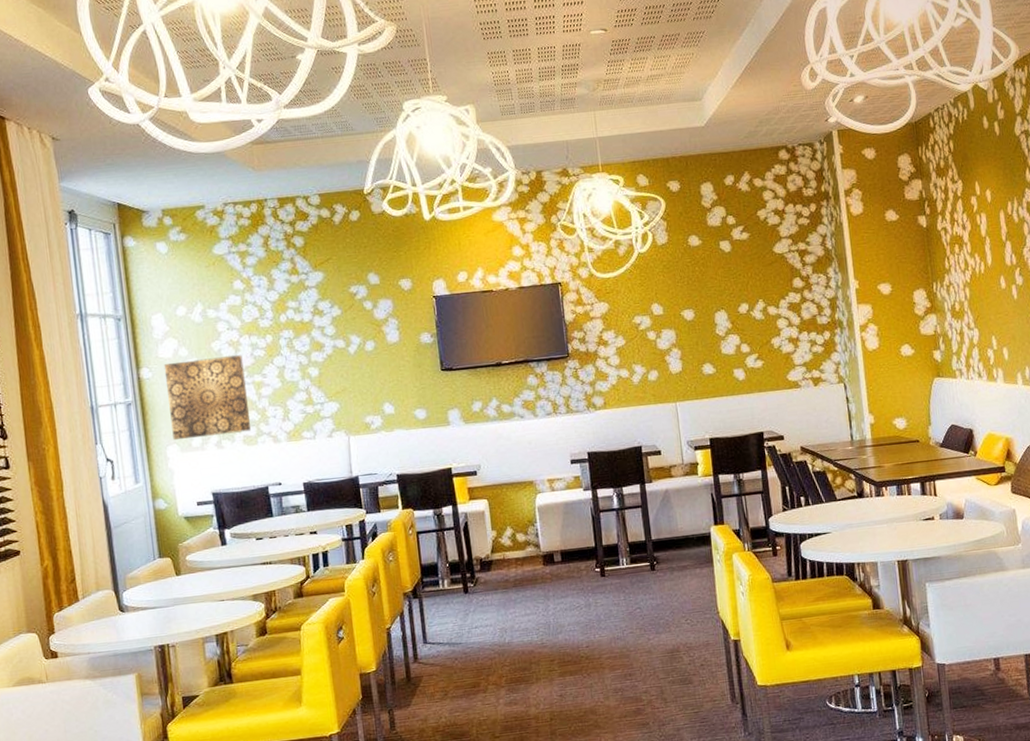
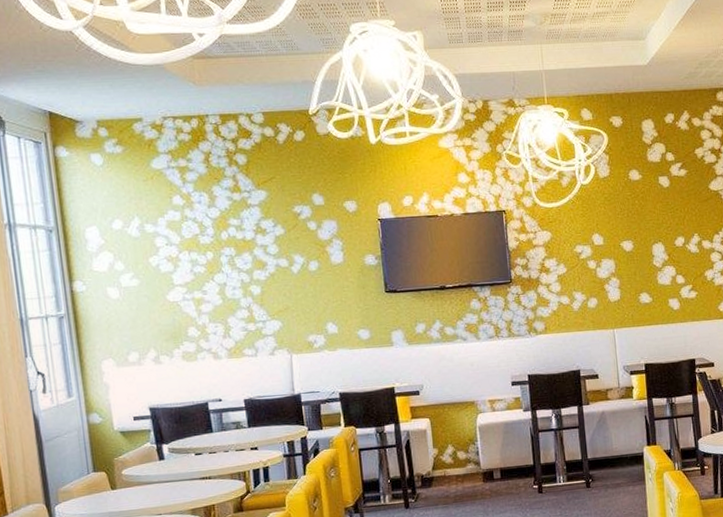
wall art: present [163,355,252,440] -> none [98,271,191,355]

